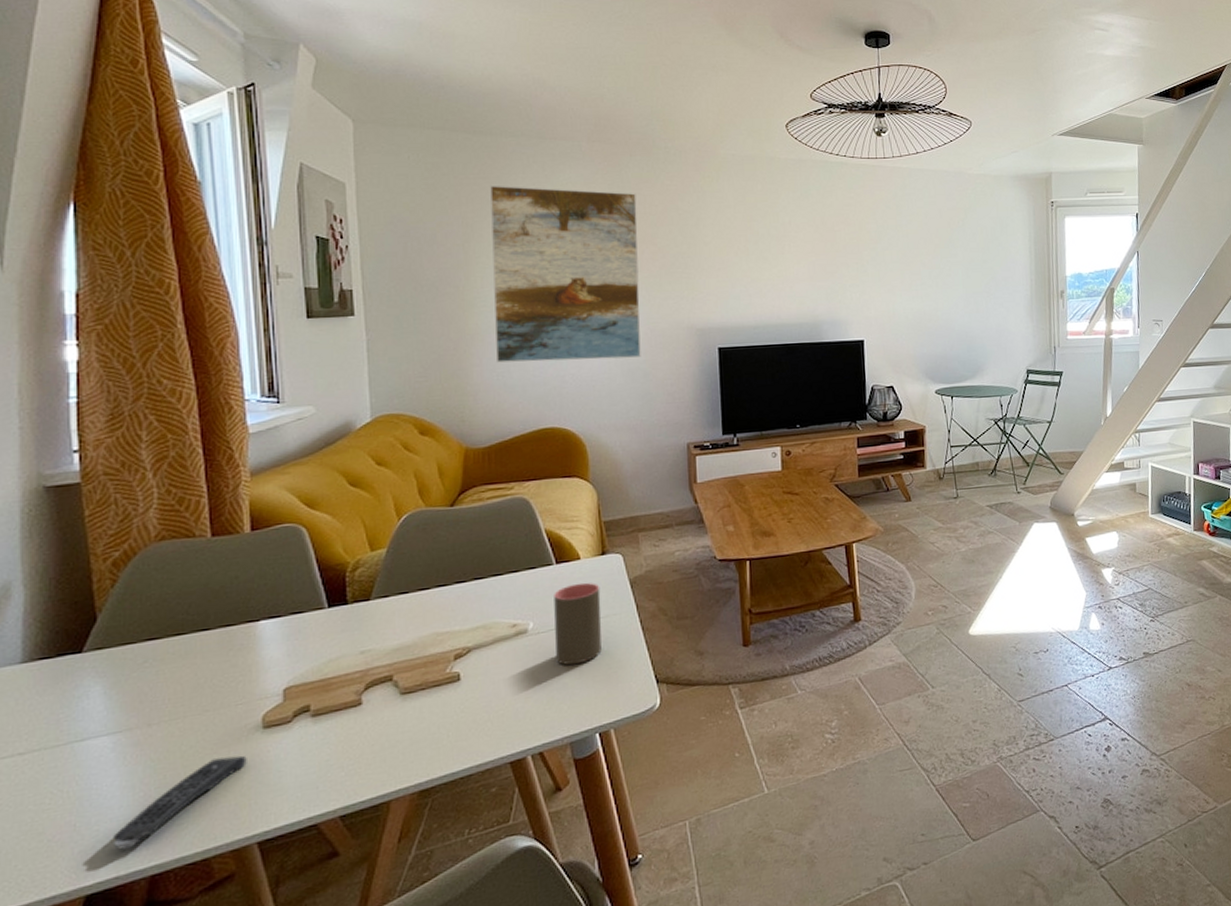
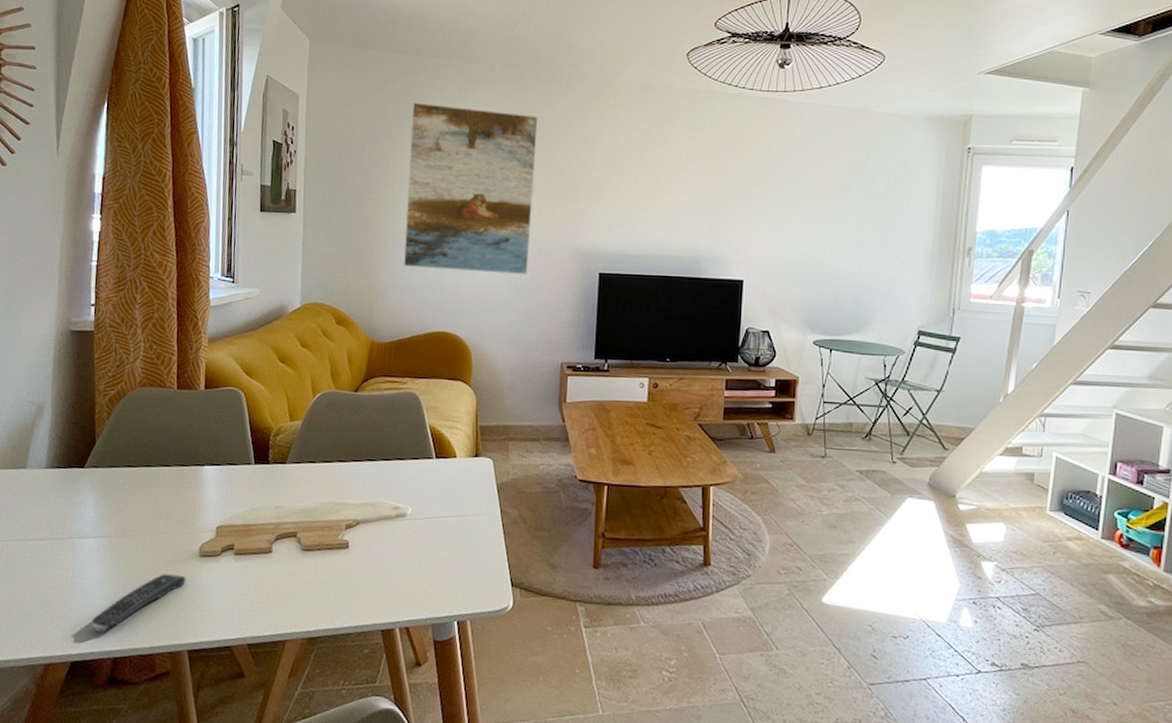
cup: present [554,582,602,666] -> none [428,479,471,554]

